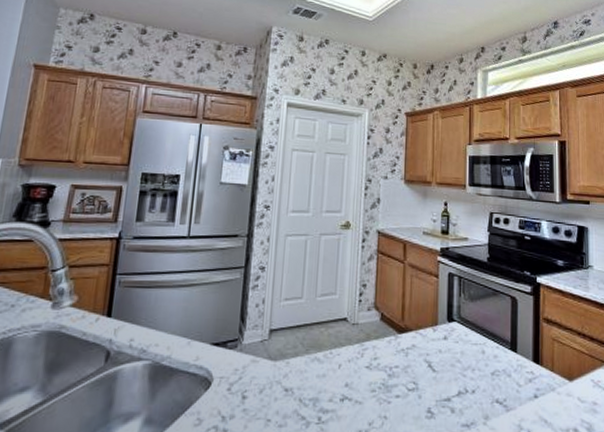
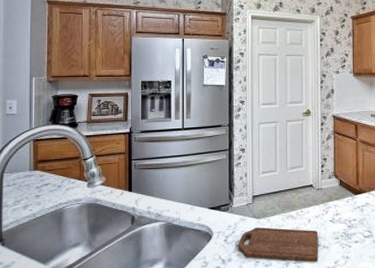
cutting board: none [244,373,350,423] -> present [238,227,318,262]

